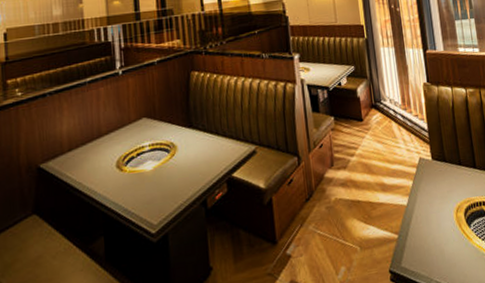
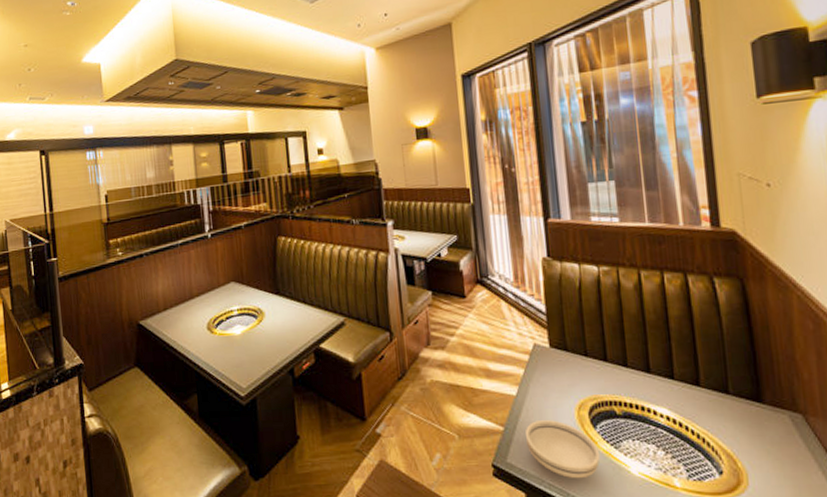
bowl: none [416,223,475,274] -> present [526,420,601,479]

